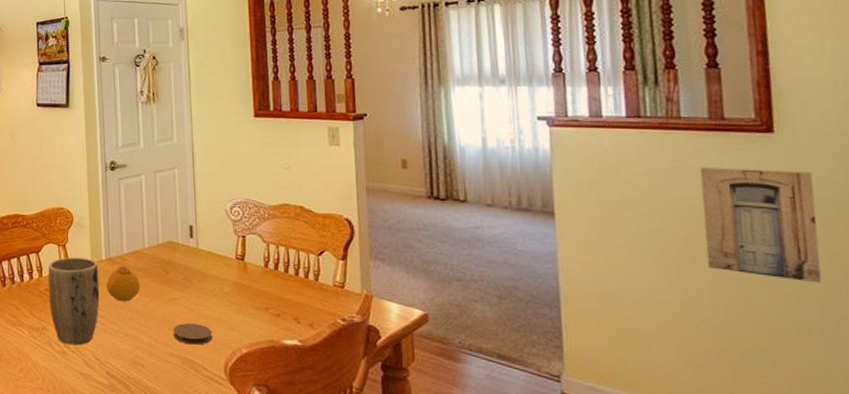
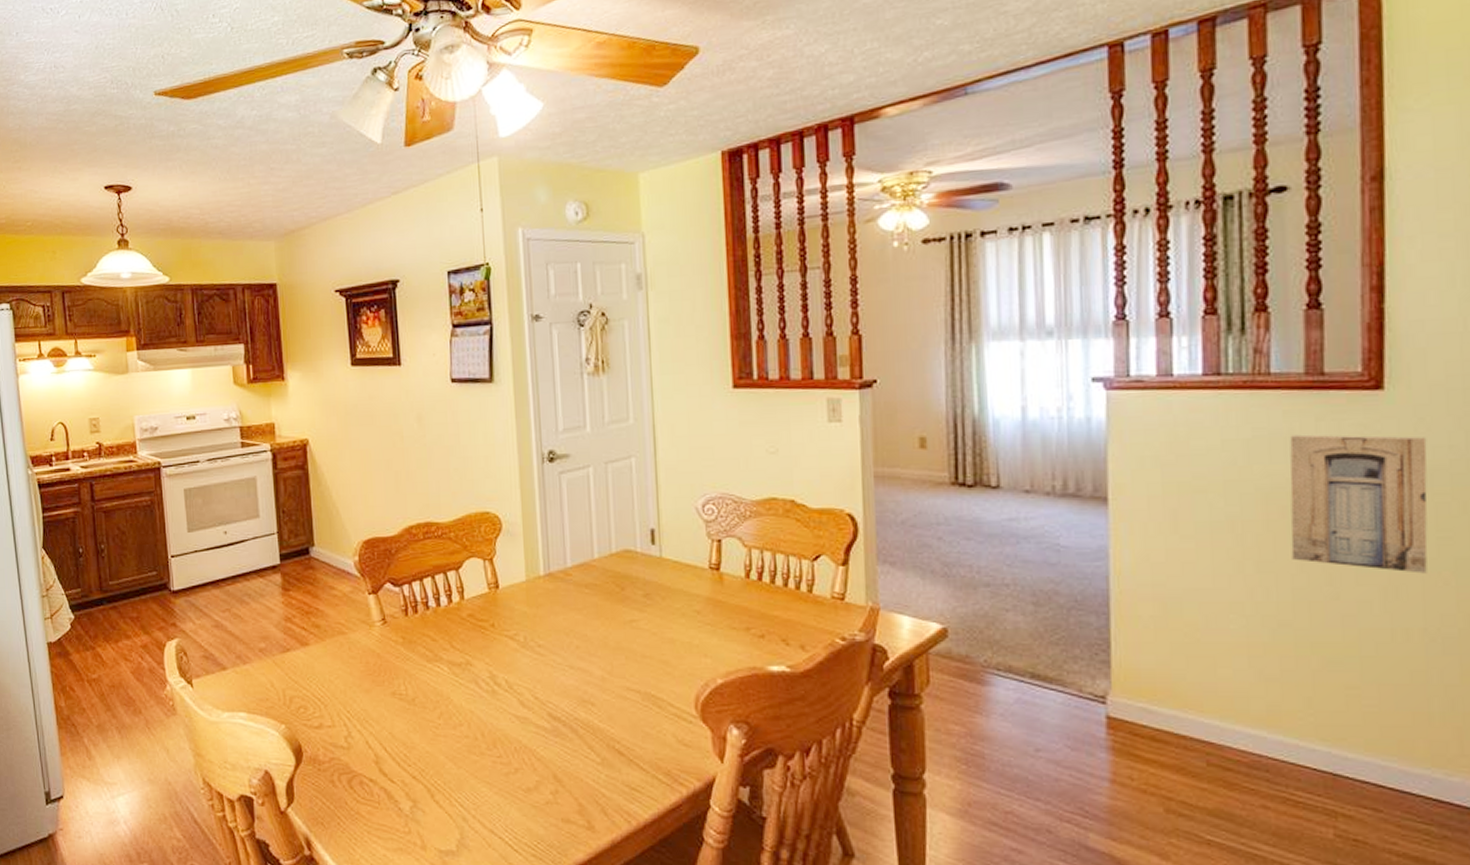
plant pot: present [48,257,100,345] -> none [471,573,538,682]
fruit: present [106,266,141,302] -> none [546,582,589,627]
coaster: present [173,323,212,345] -> none [631,650,680,676]

